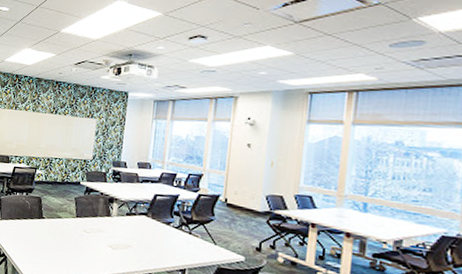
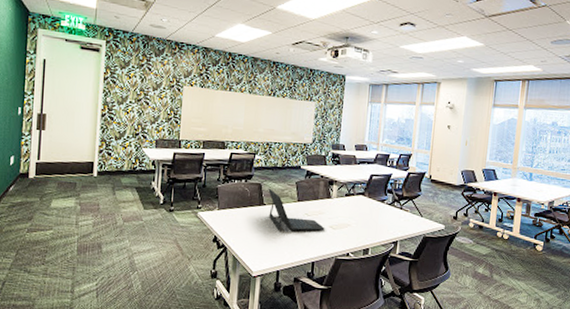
laptop: none [47,203,104,249] -> present [268,189,325,231]

